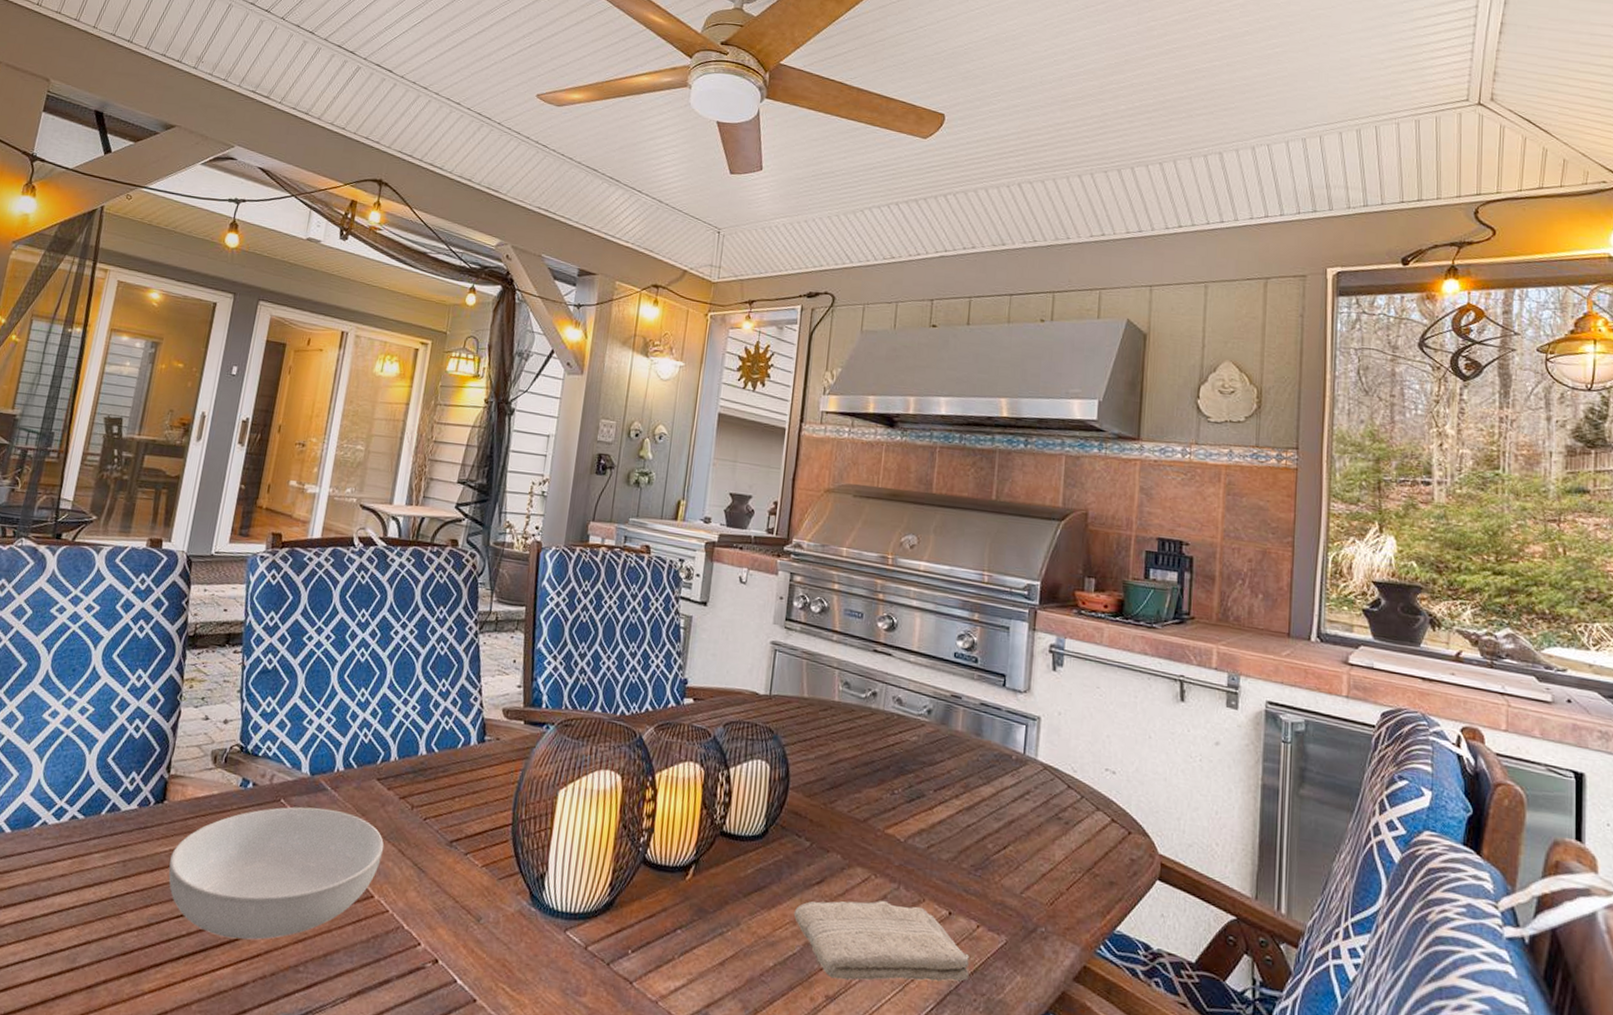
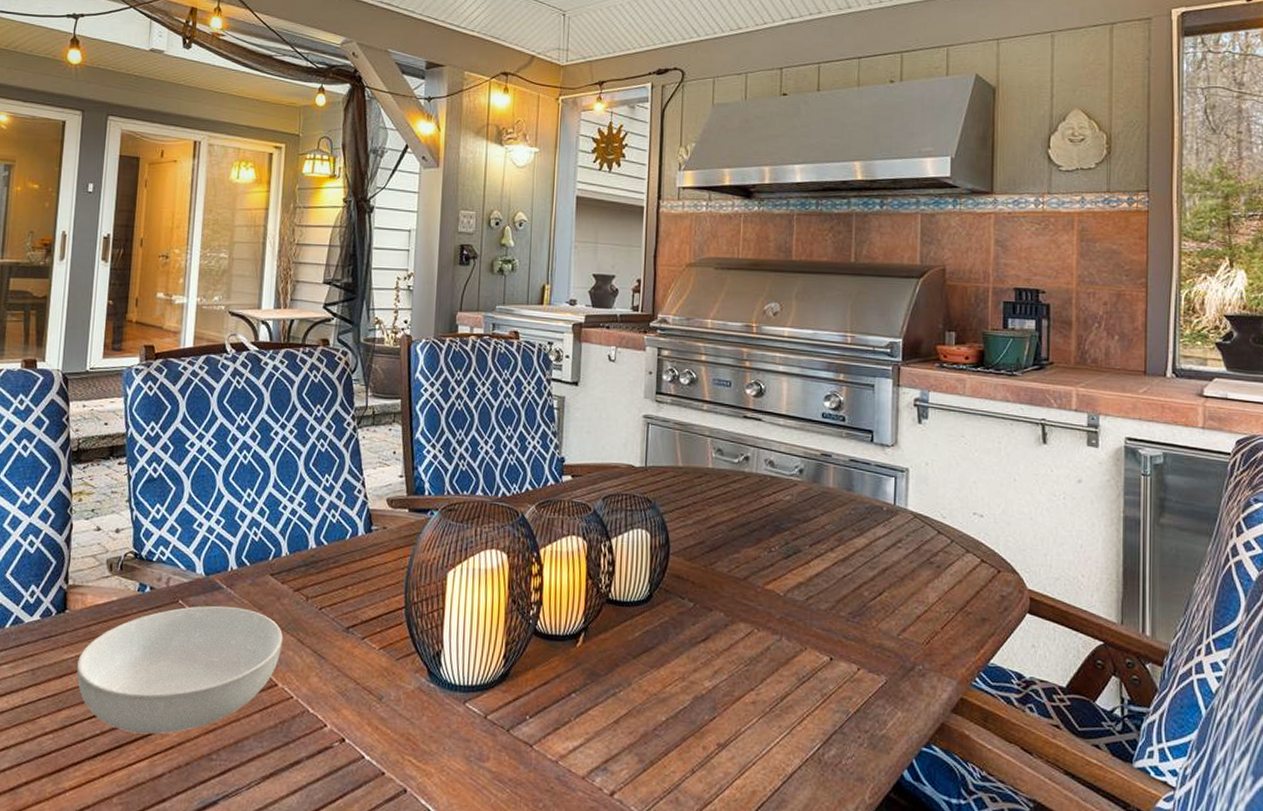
washcloth: present [793,900,969,982] -> none [682,651,852,728]

